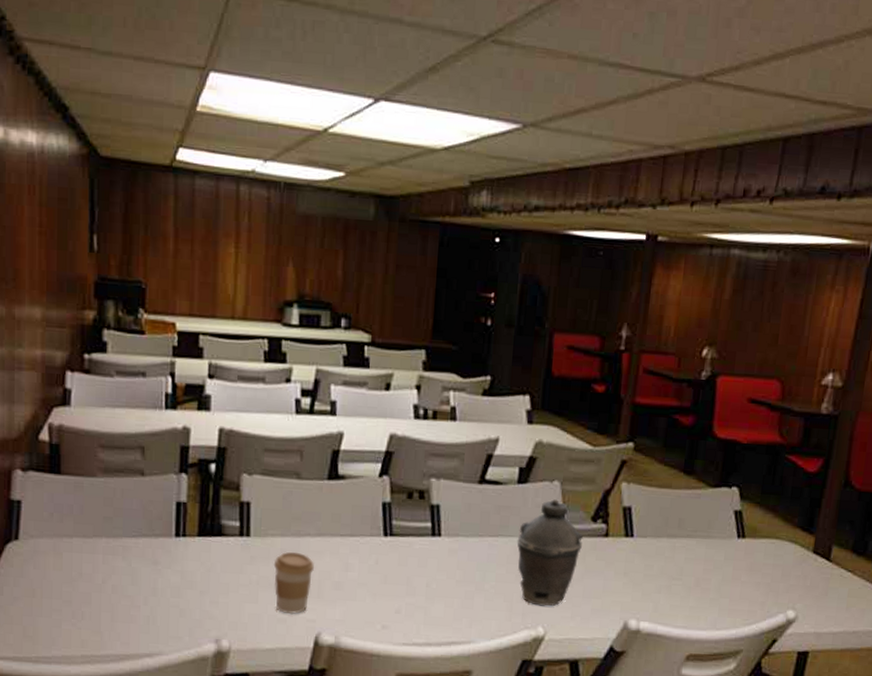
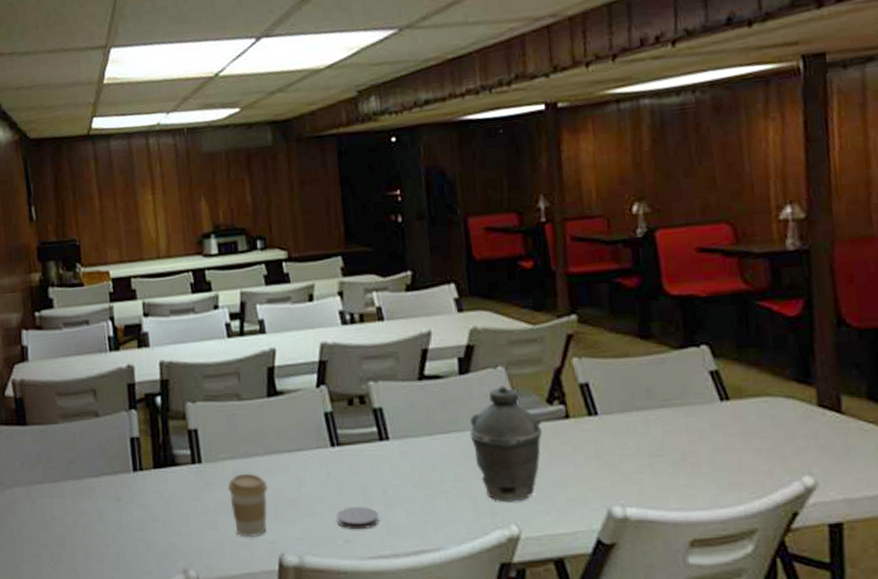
coaster: none [378,595,419,618] -> present [336,506,379,530]

